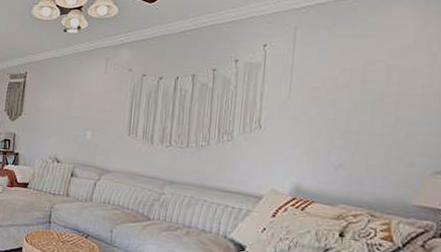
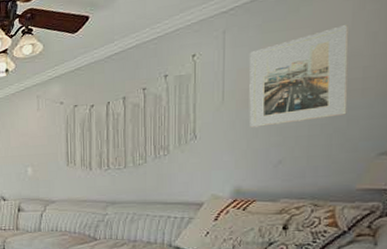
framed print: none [314,41,411,129] -> present [249,25,349,128]

